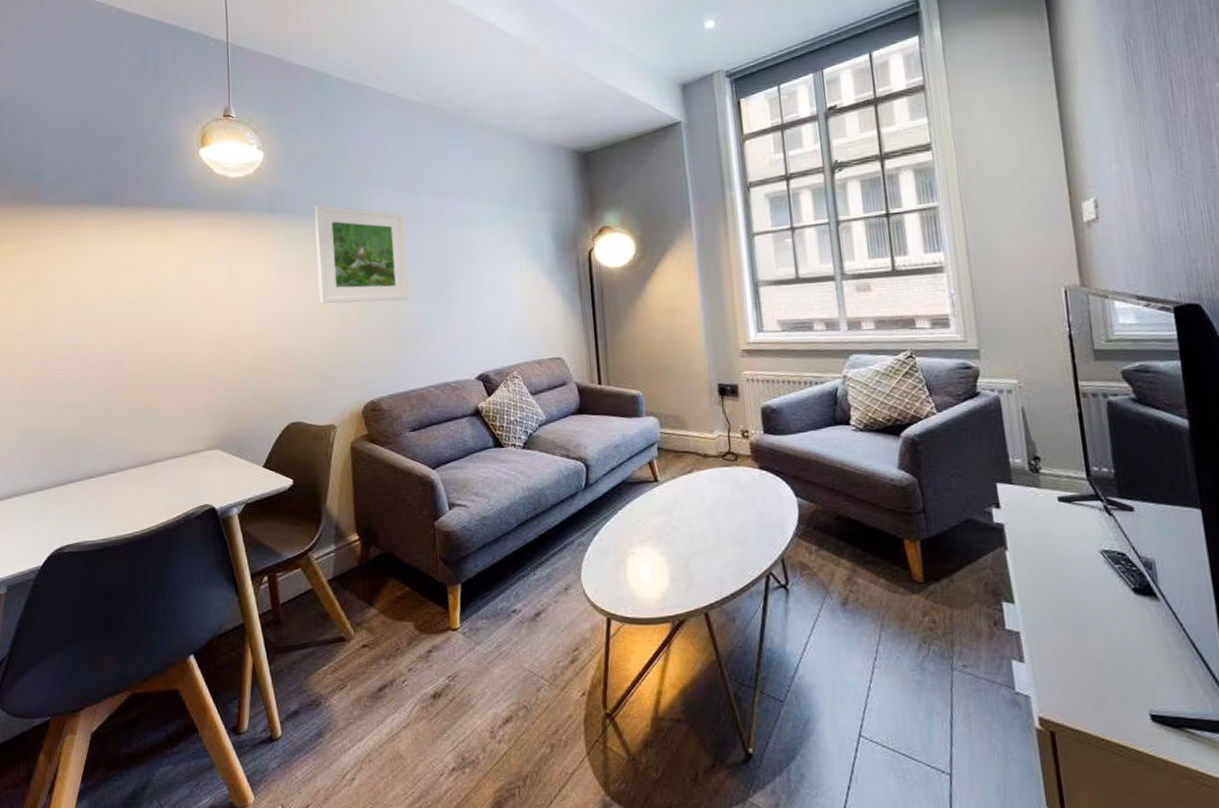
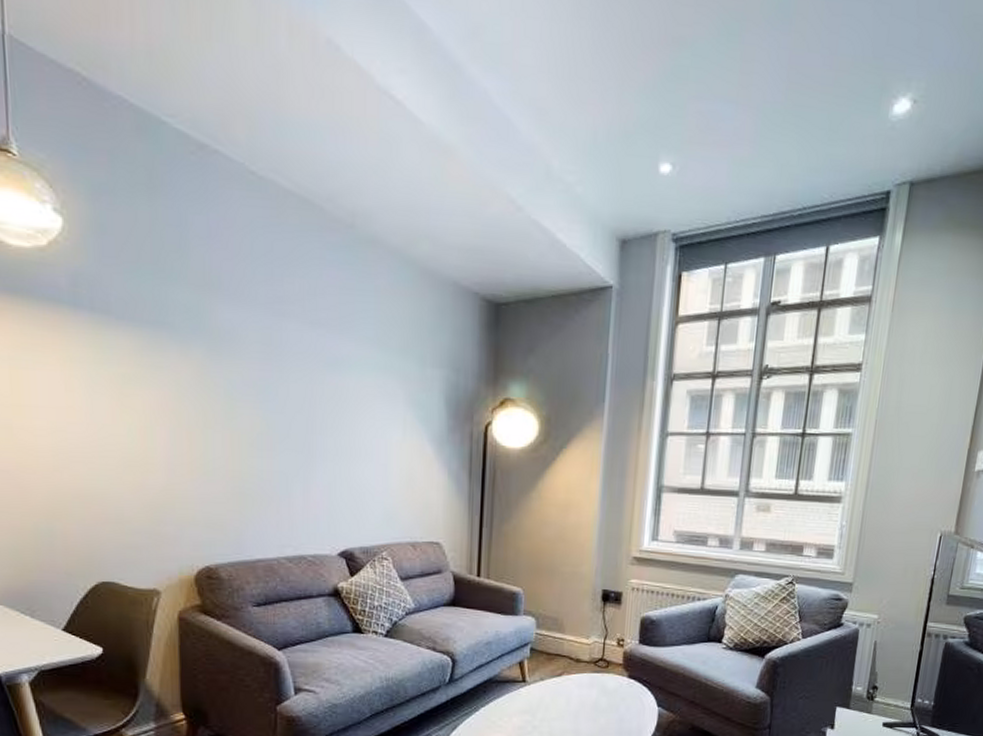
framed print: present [314,205,409,304] -> none [136,309,262,451]

